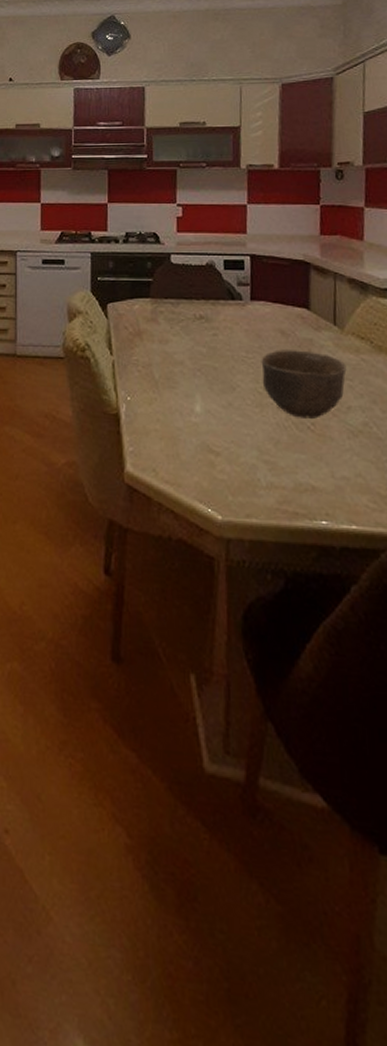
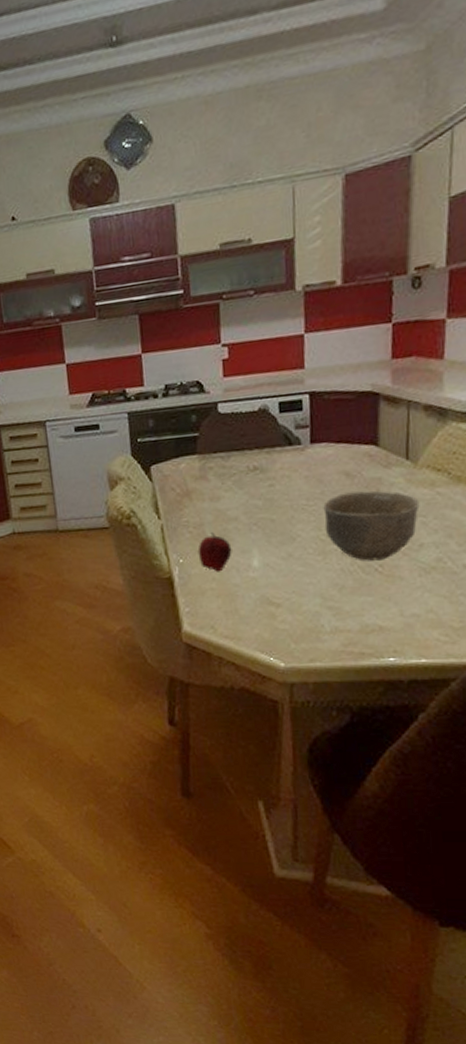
apple: none [145,372,177,414] -> present [197,531,232,572]

